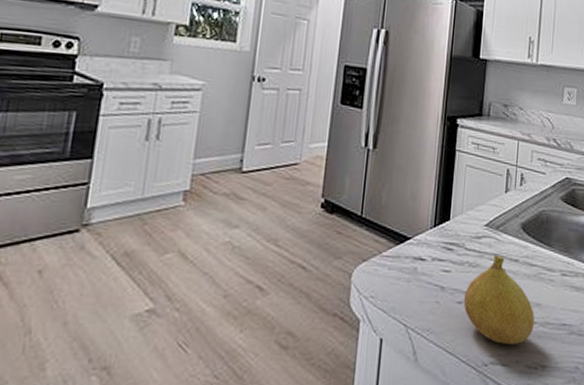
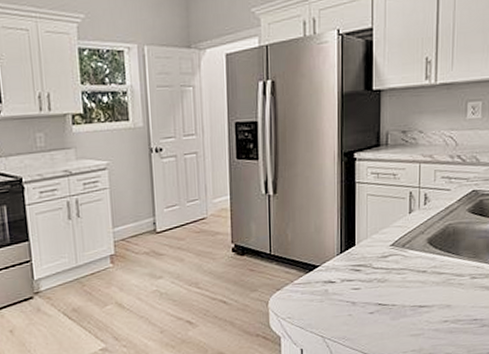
fruit: present [463,255,535,344] -> none [375,269,446,342]

